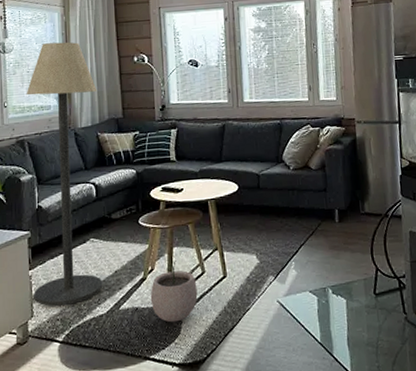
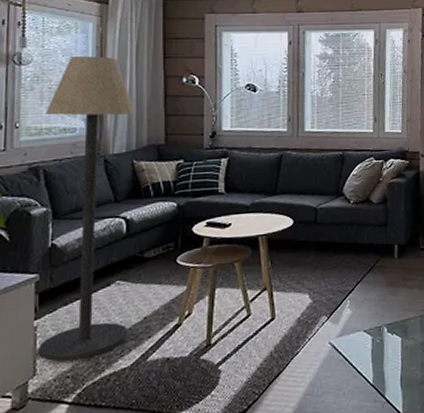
plant pot: present [150,260,198,323] -> none [185,303,241,373]

